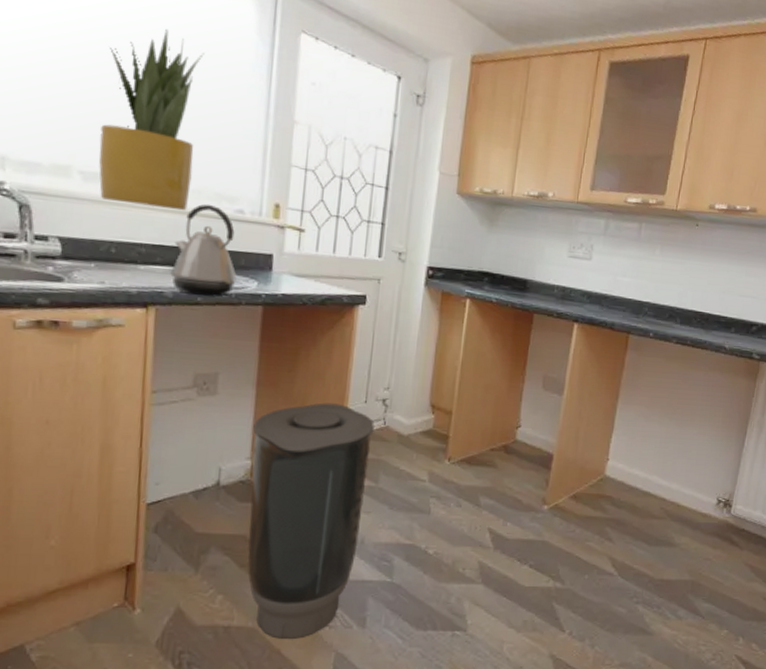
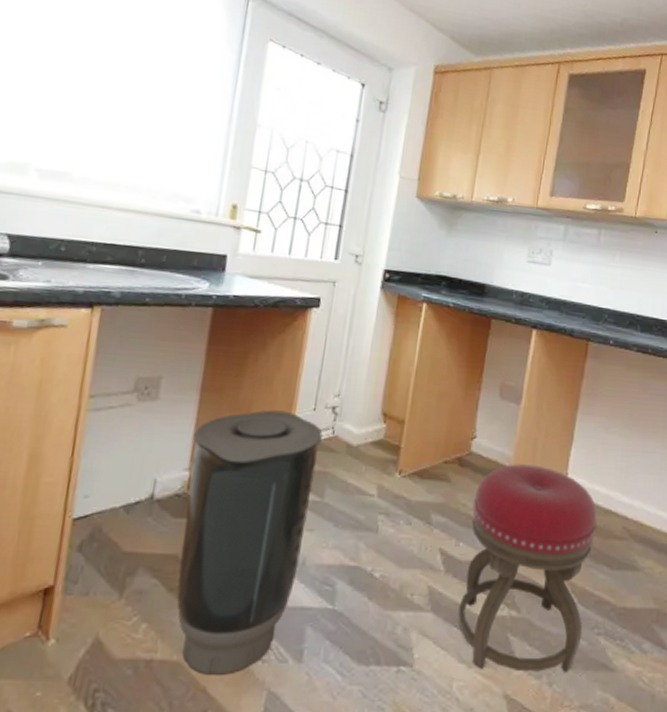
planter: present [99,30,205,211] -> none [54,35,172,210]
kettle: present [170,204,237,295] -> none [119,203,190,296]
stool: none [506,451,636,635] -> present [457,464,597,672]

